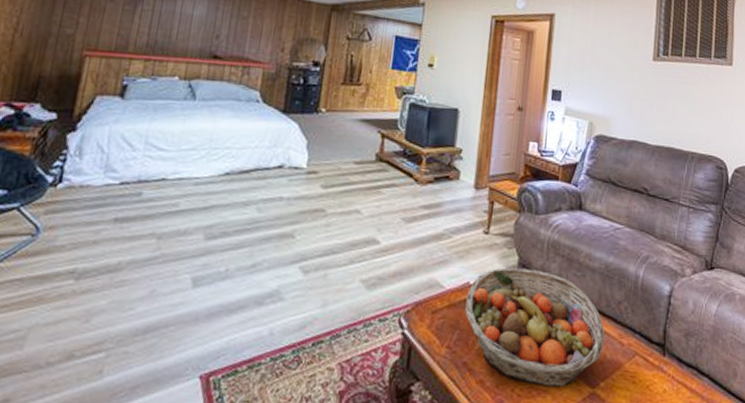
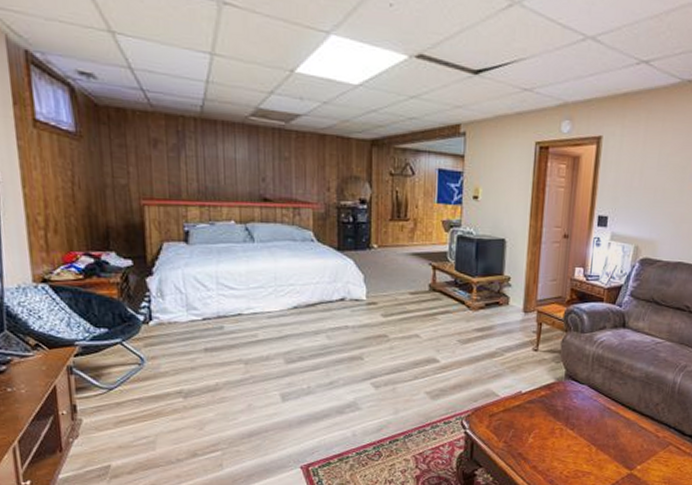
fruit basket: present [465,267,605,387] -> none [518,378,643,470]

